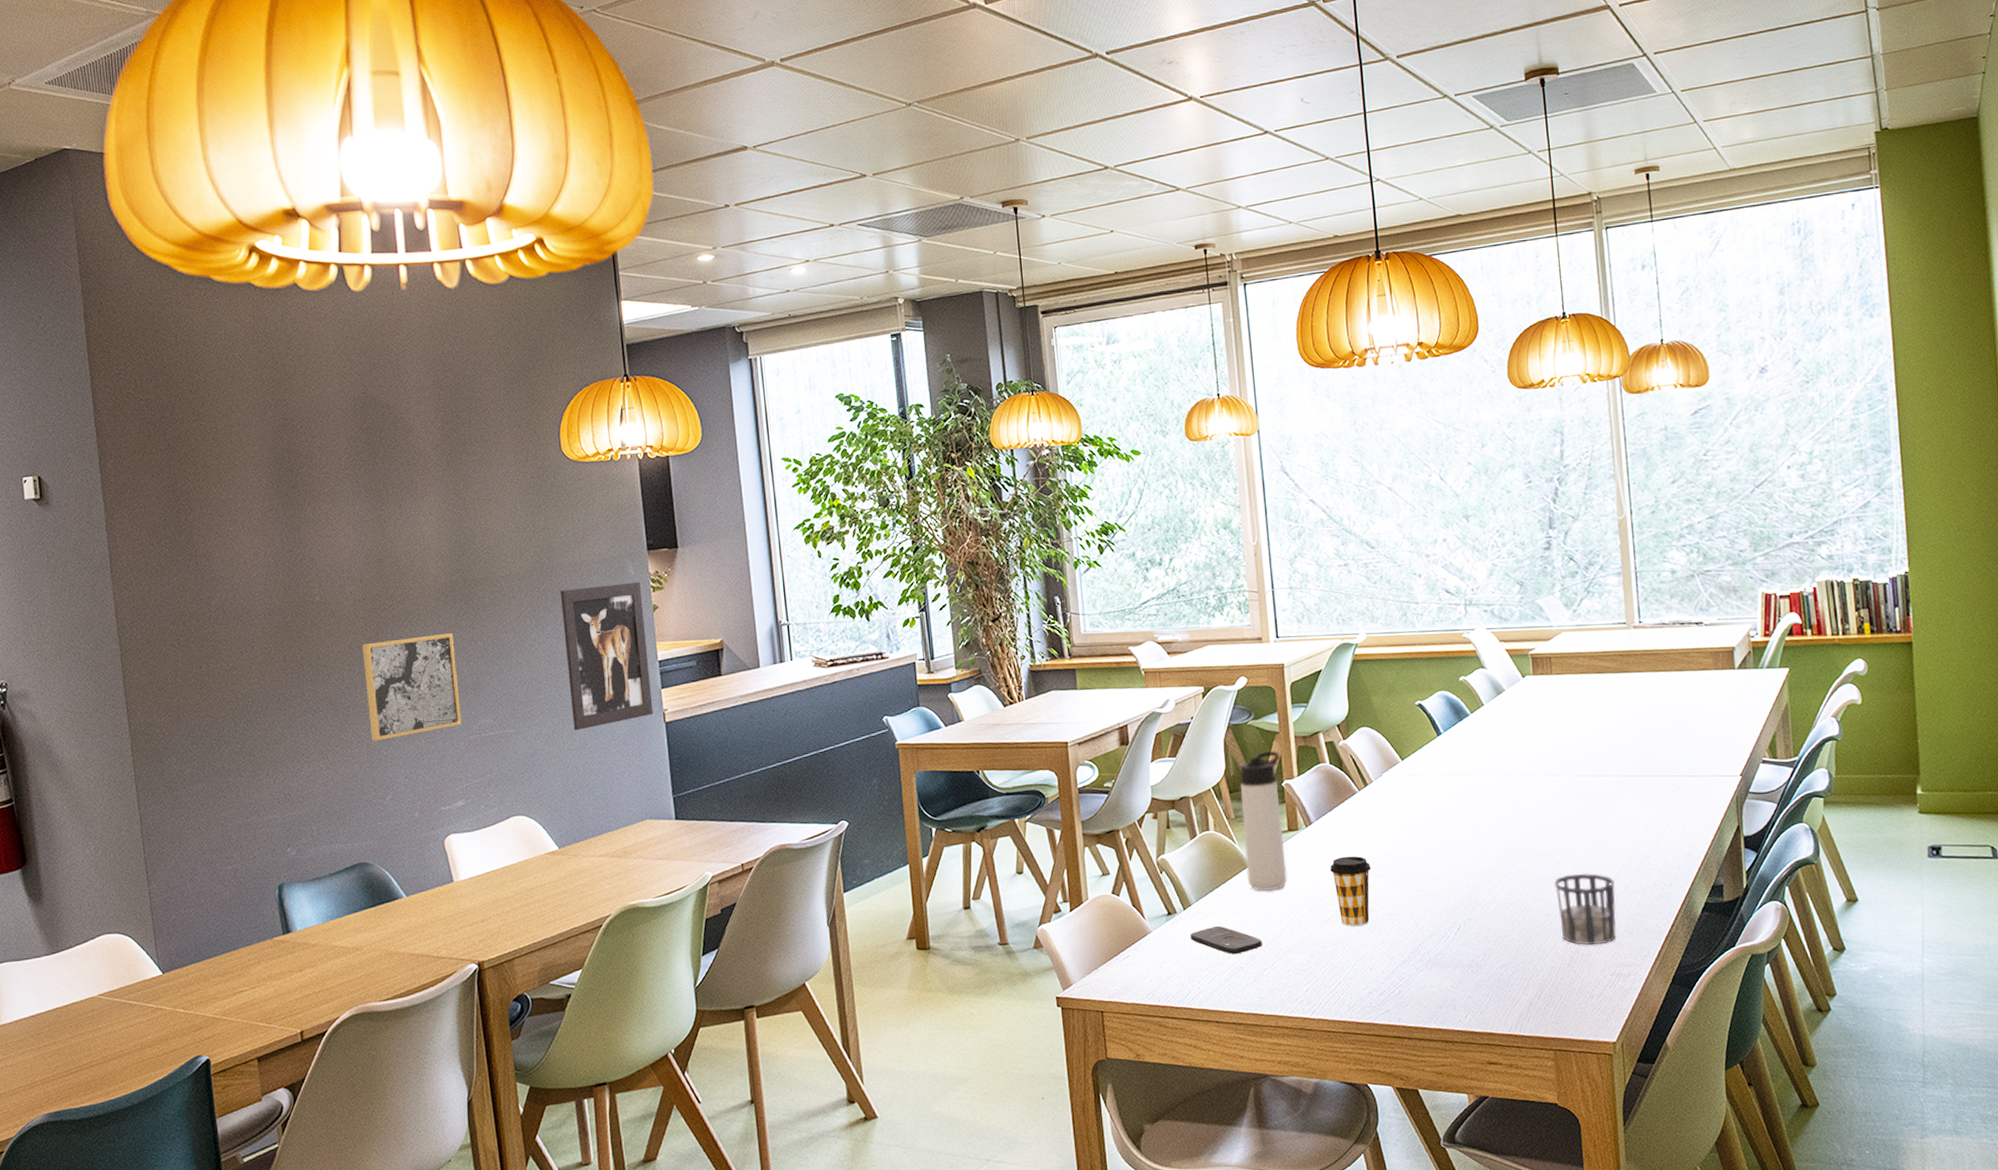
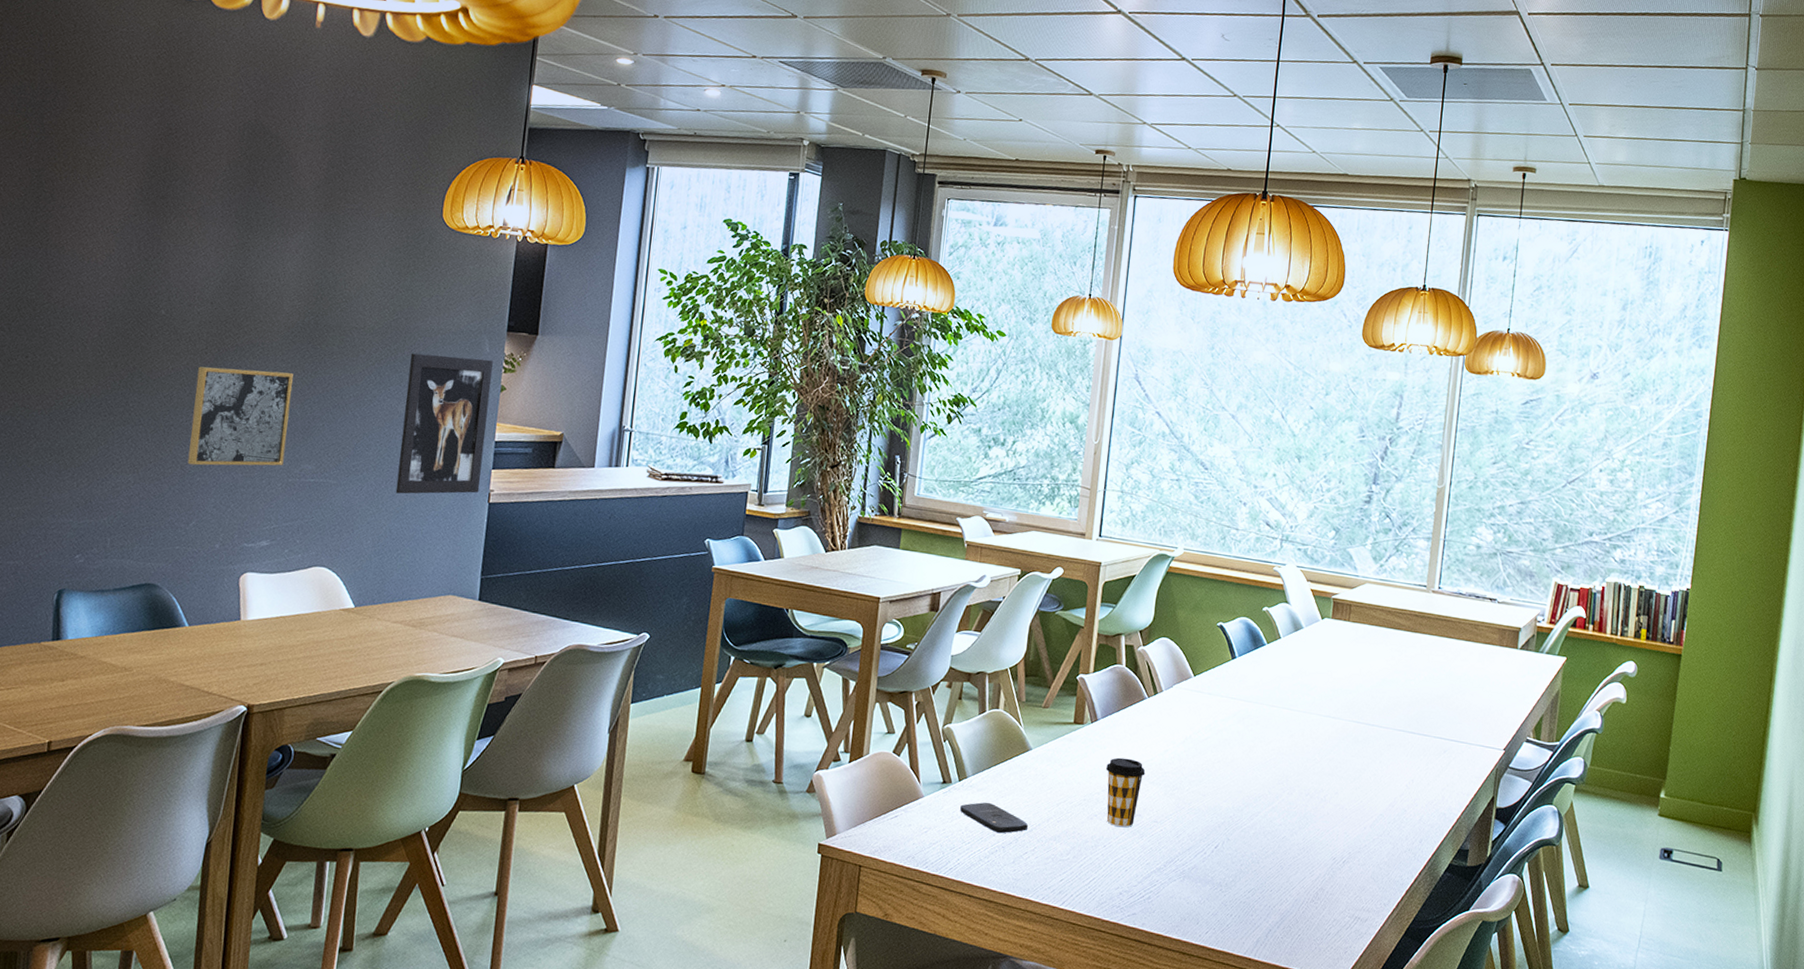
thermos bottle: present [1239,751,1288,891] -> none [1025,643,1080,778]
cup: present [1554,873,1617,945] -> none [1312,814,1370,886]

